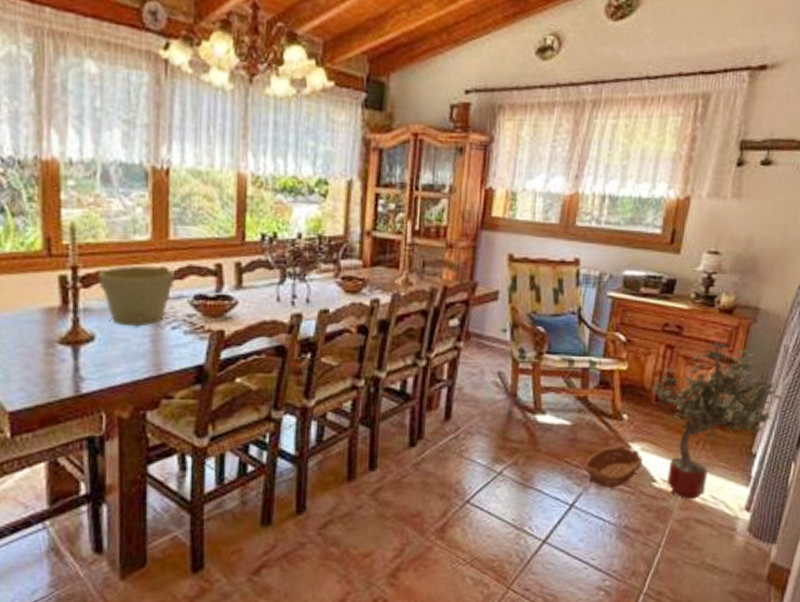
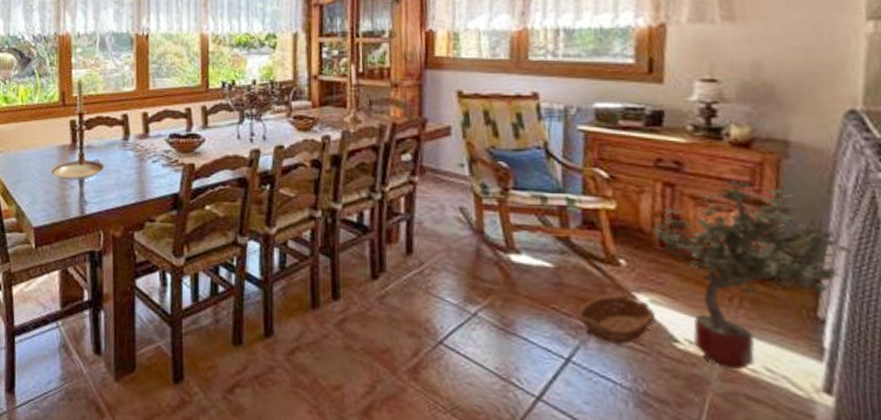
plate: none [30,325,109,353] -> present [49,159,105,181]
flower pot: present [97,264,175,326] -> none [97,110,154,160]

